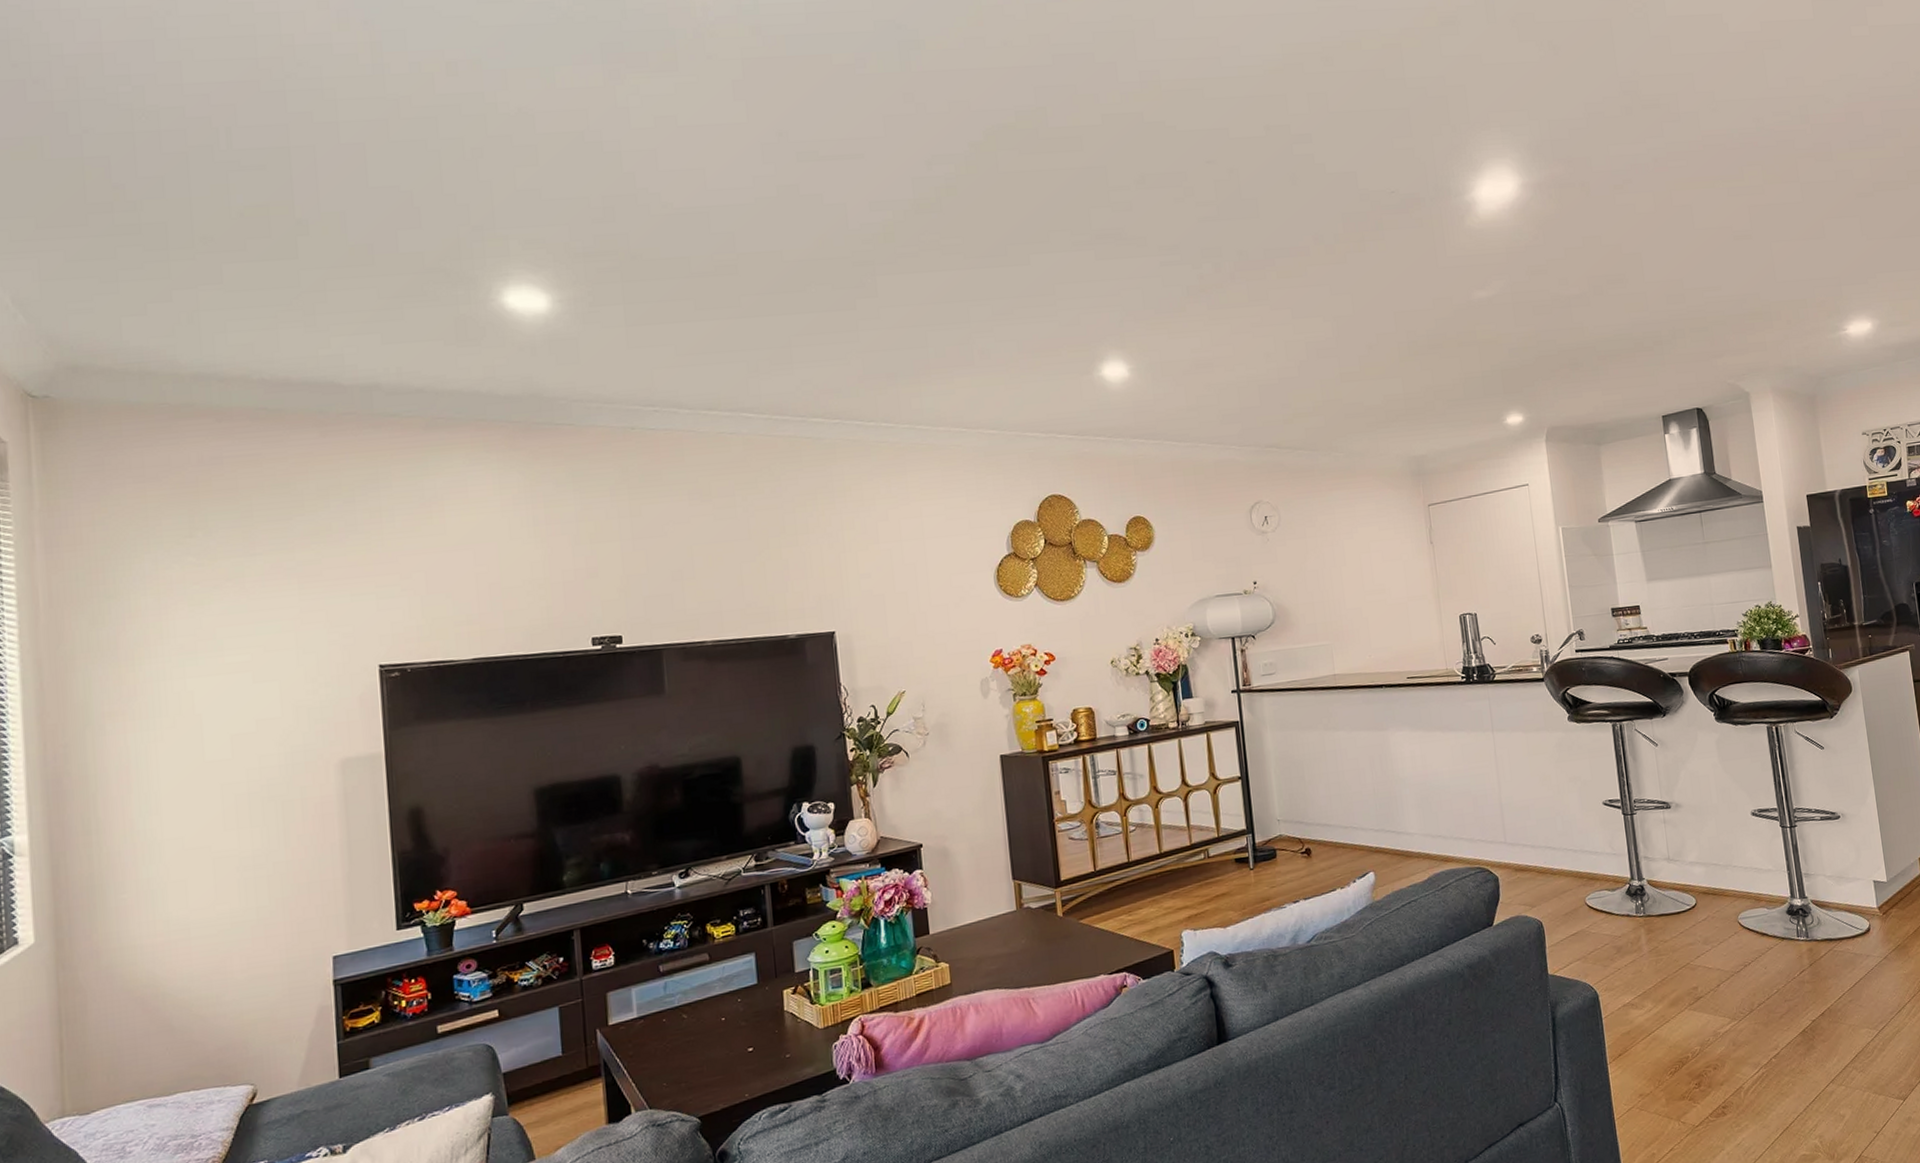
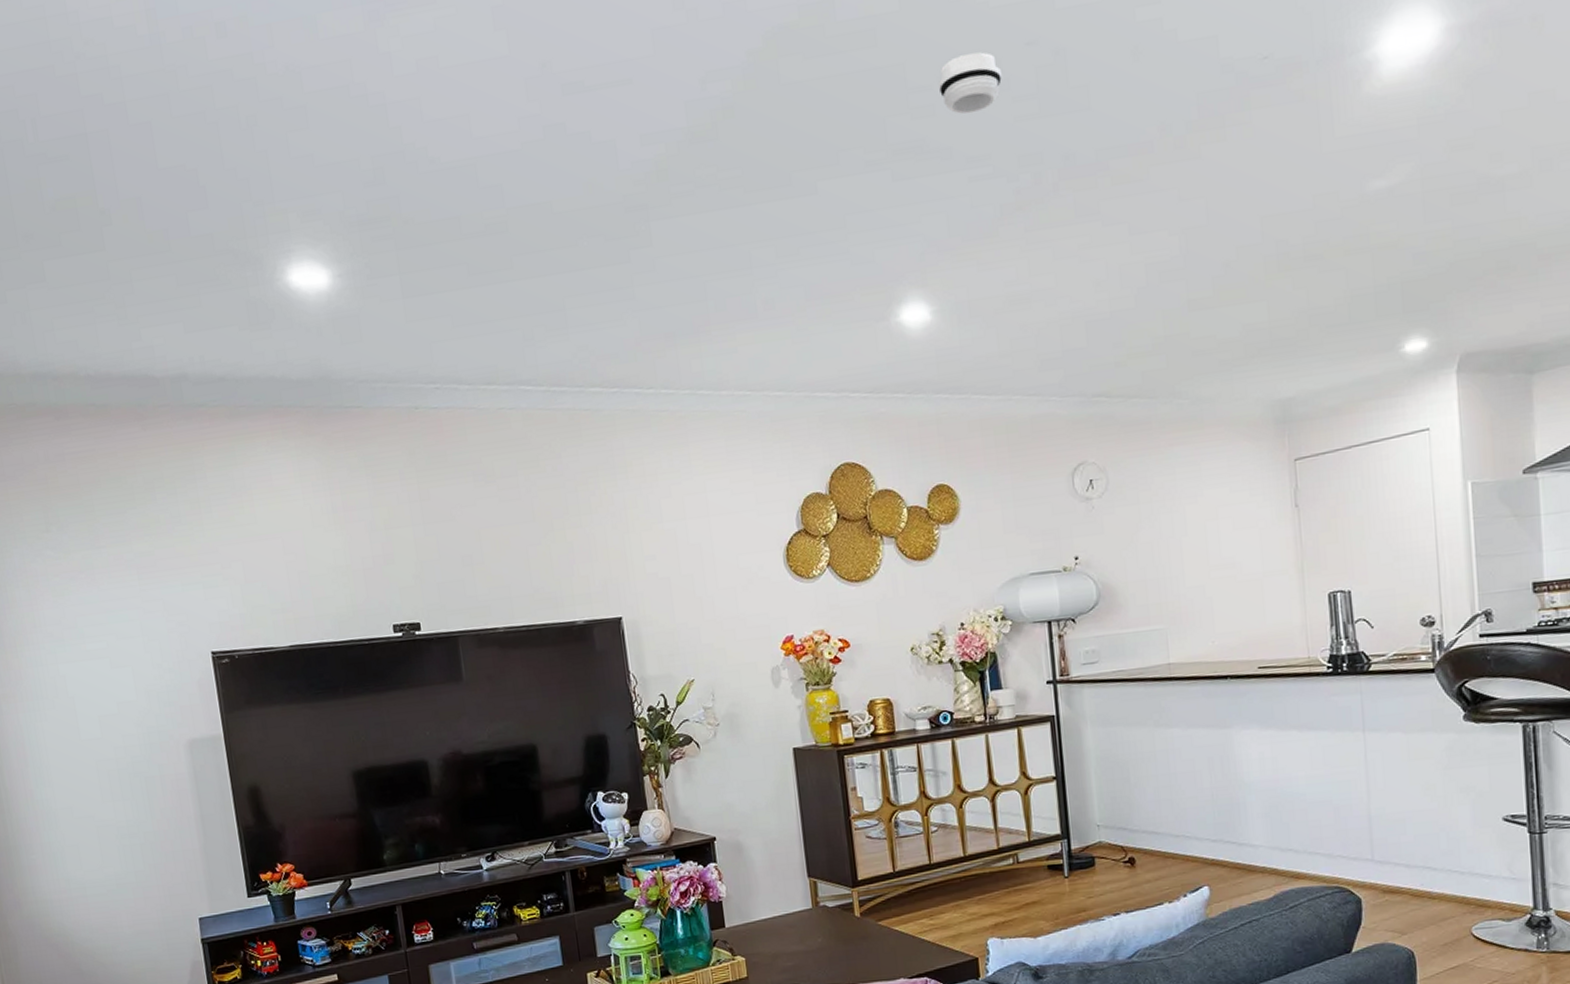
smoke detector: none [1134,164,1187,212] -> present [938,52,1002,114]

